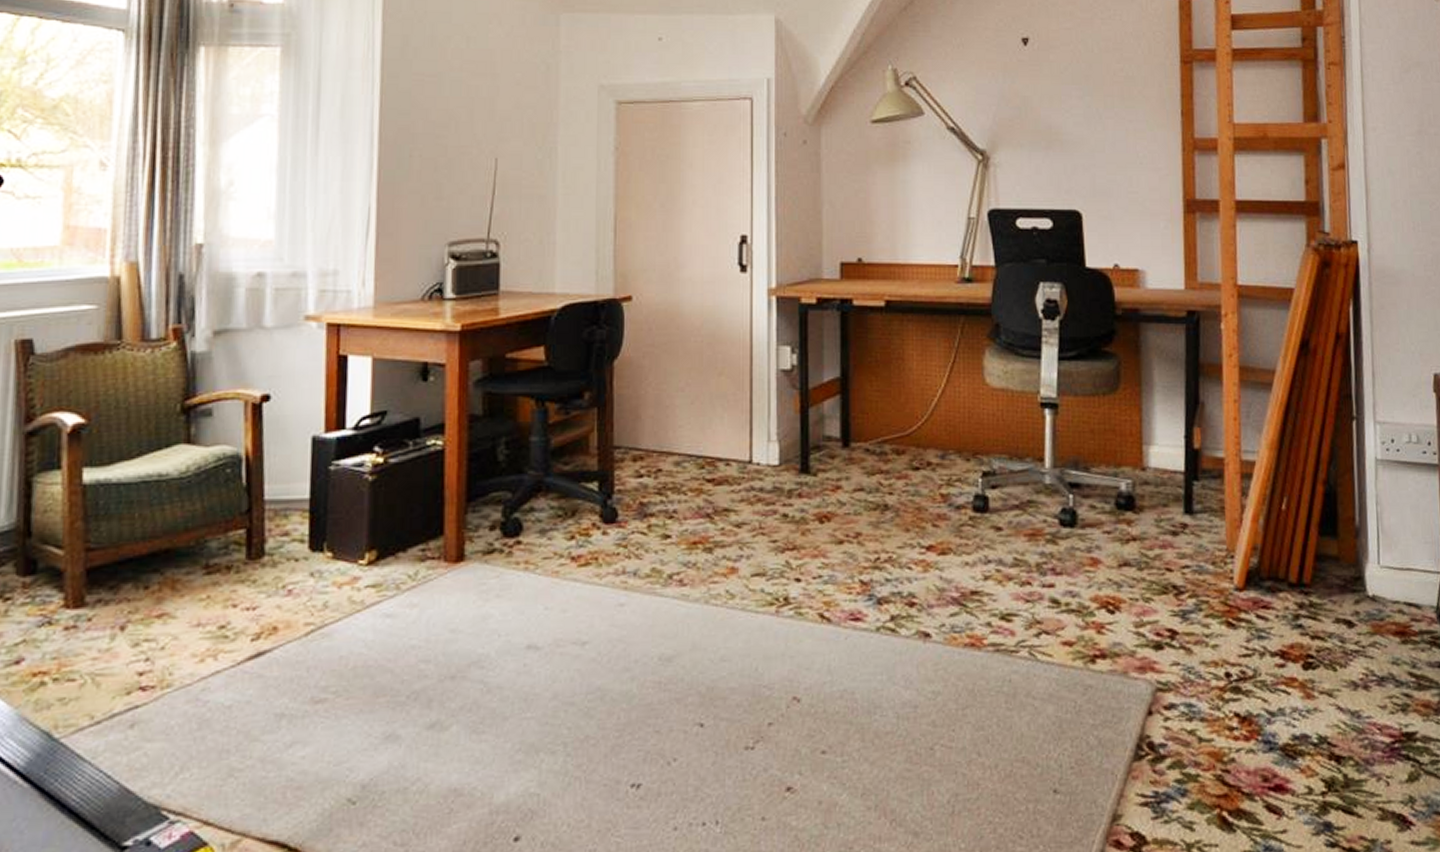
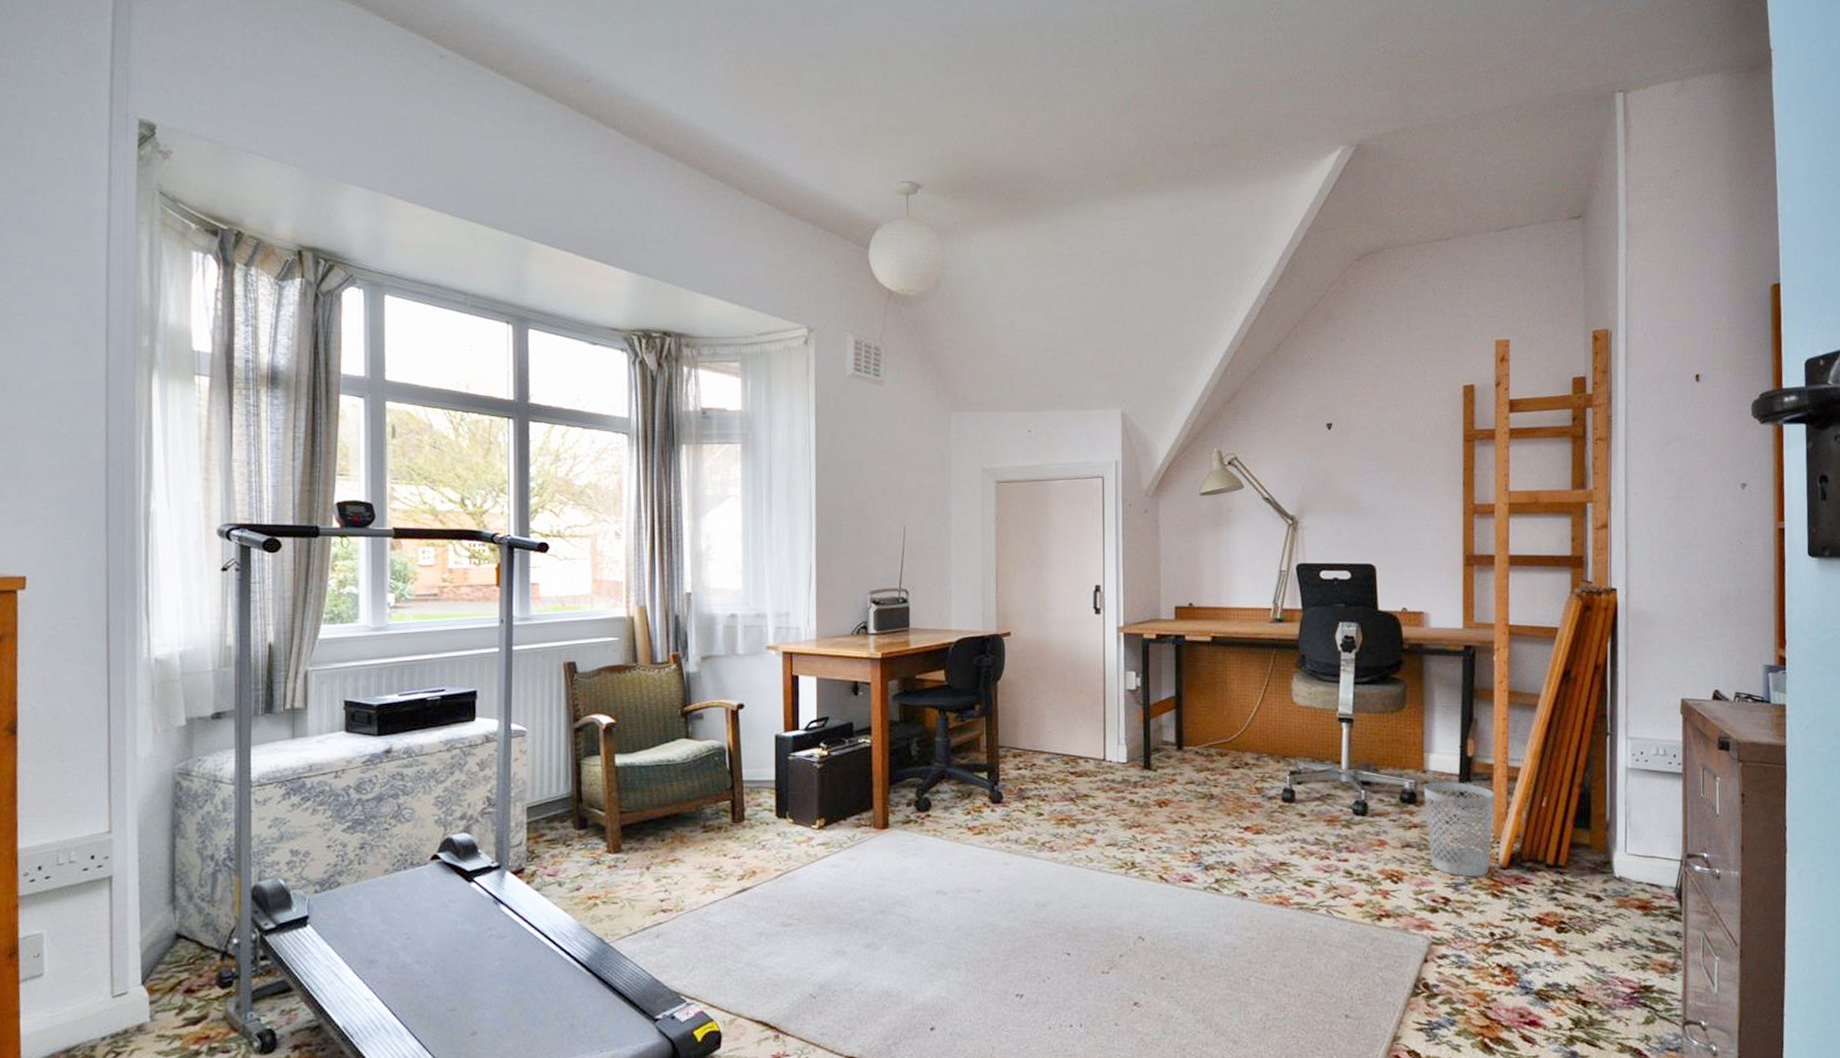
wastebasket: none [1143,480,1227,603] -> present [1423,781,1495,877]

